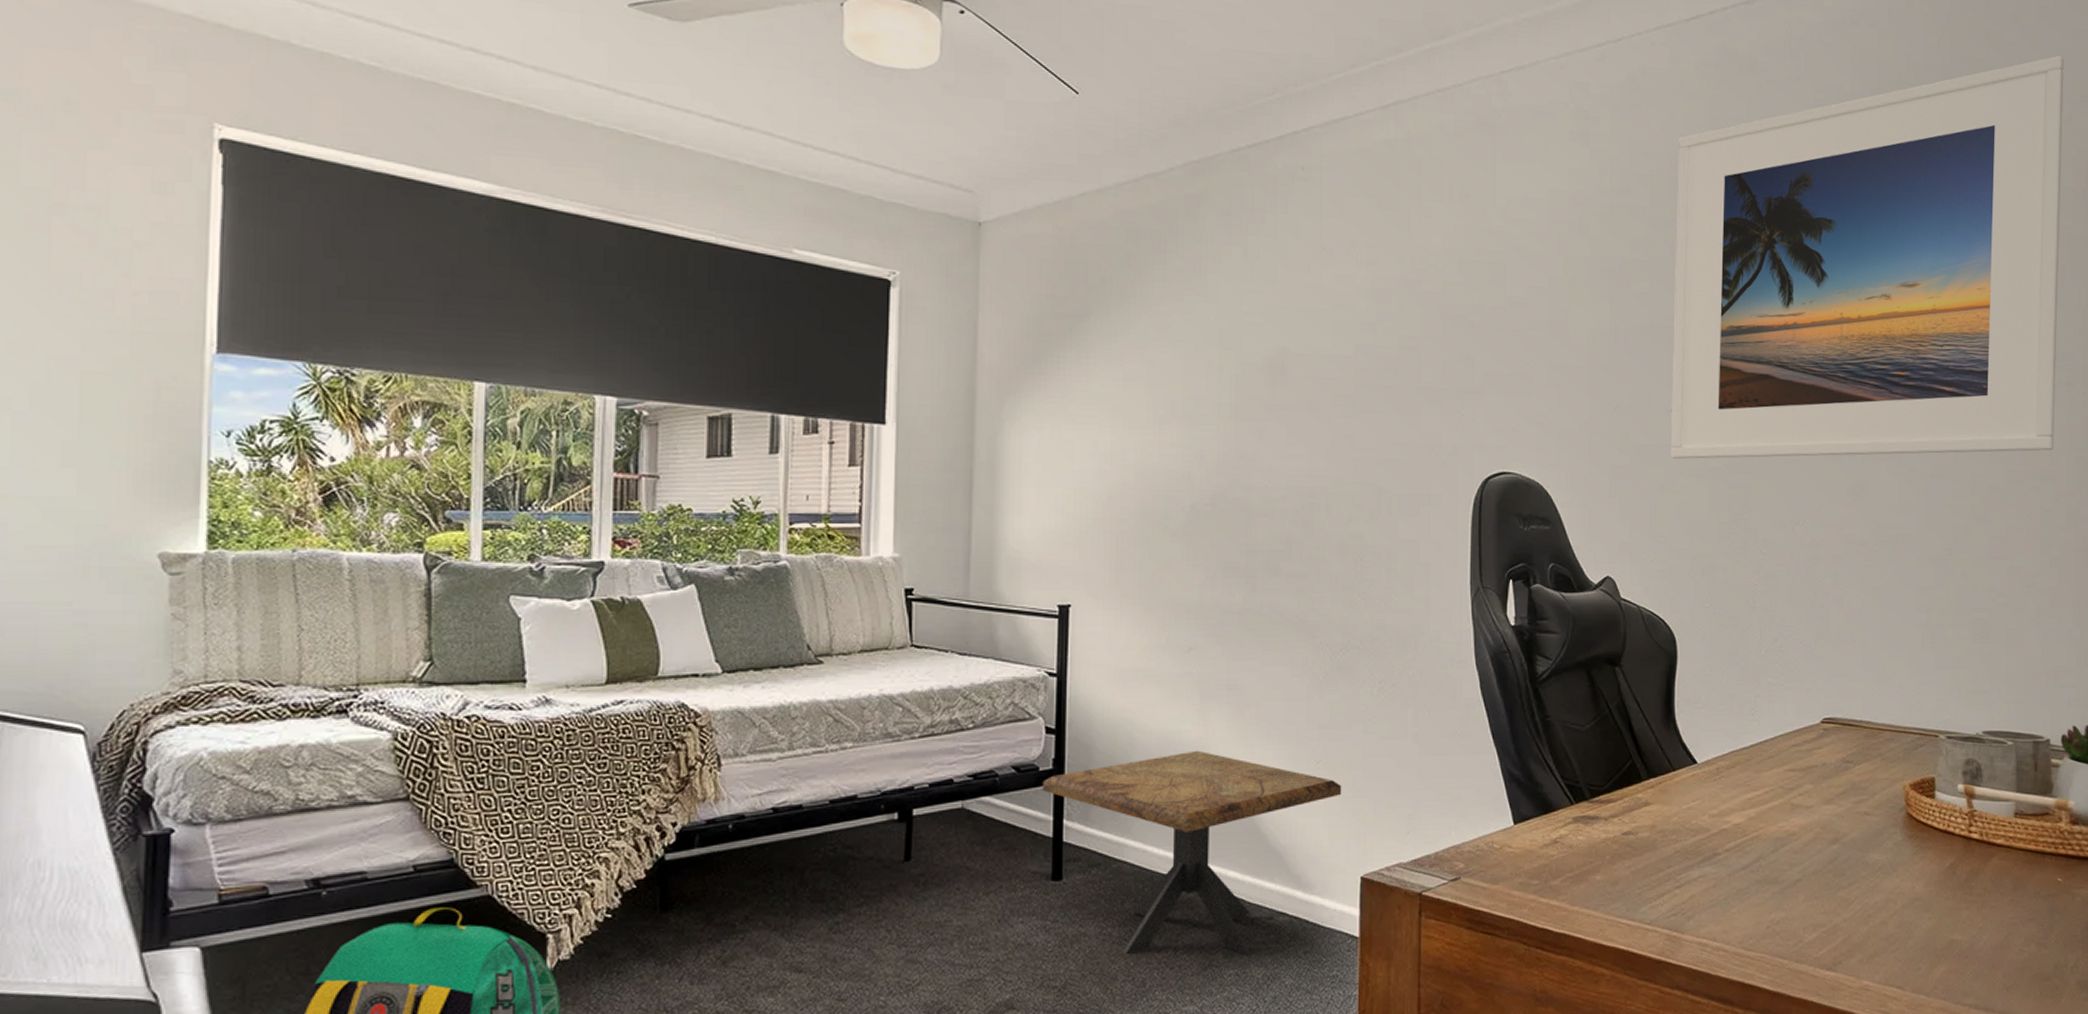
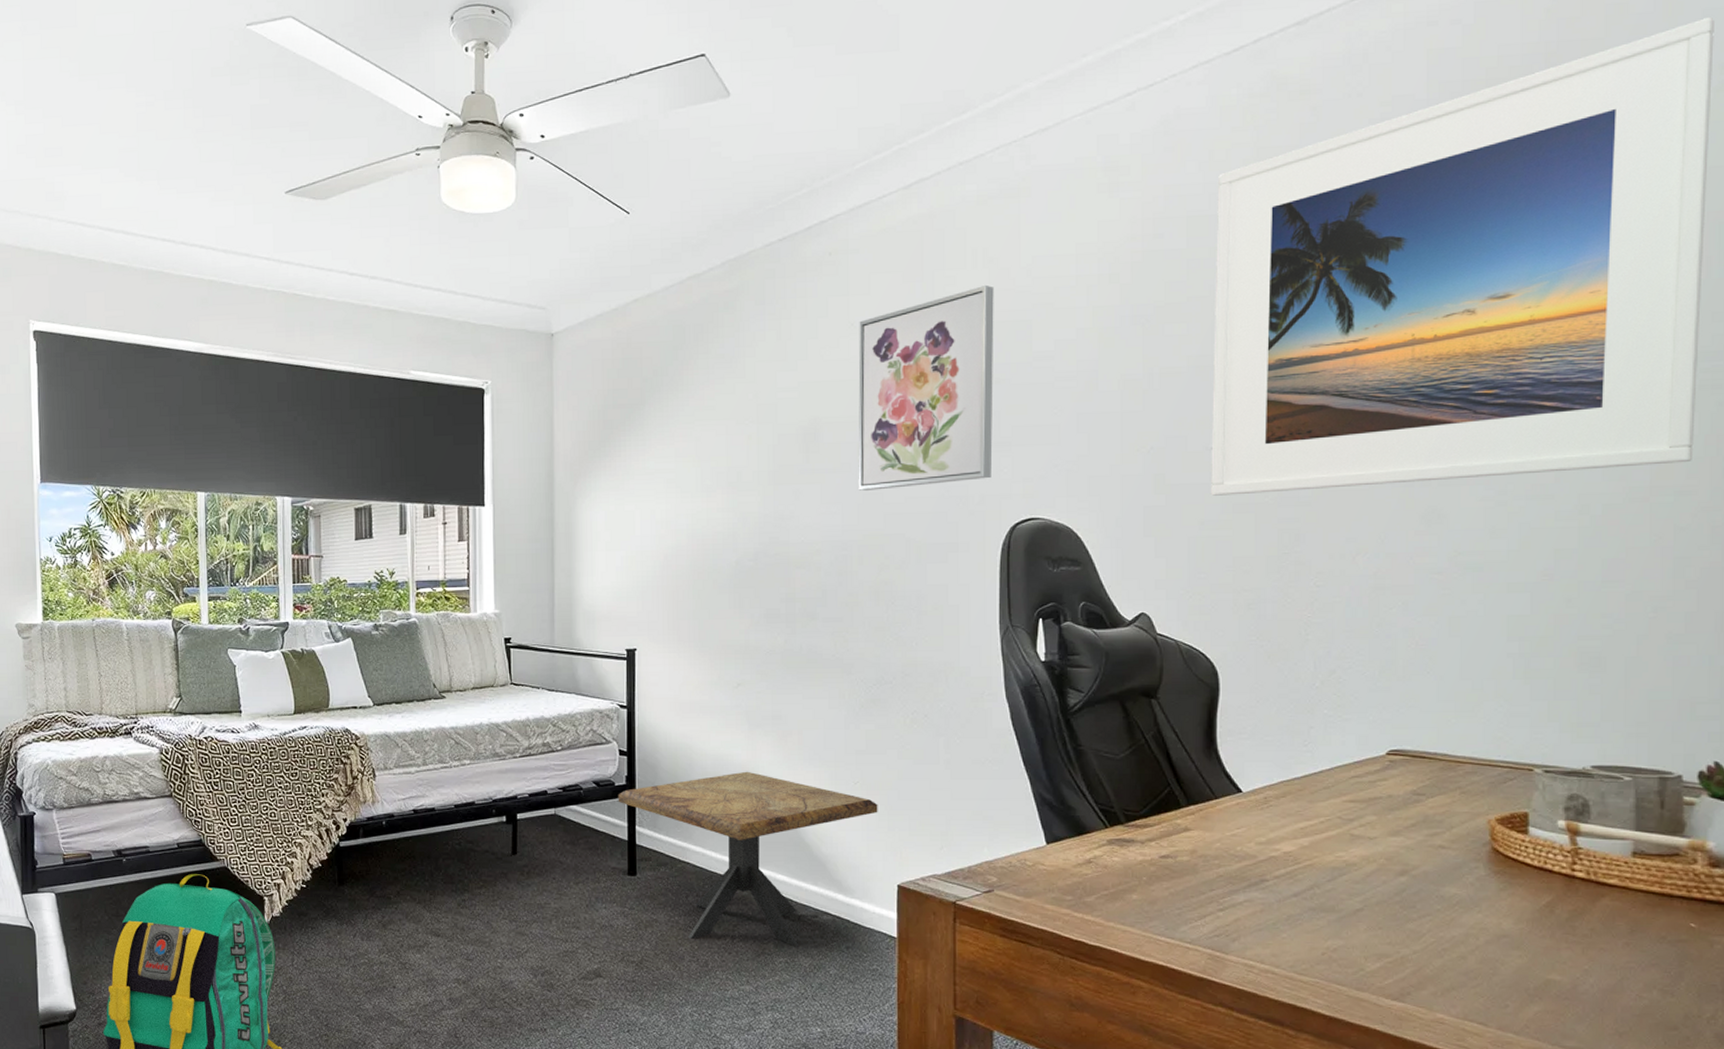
wall art: none [1328,222,1470,434] -> present [858,286,994,492]

